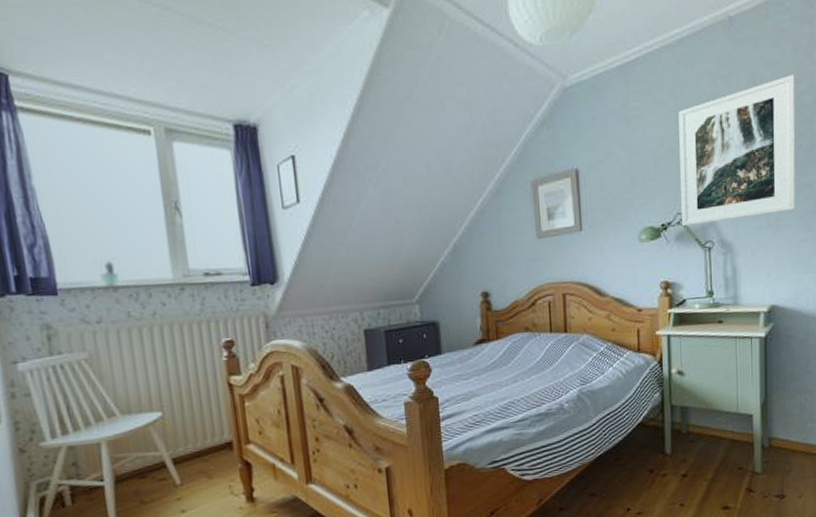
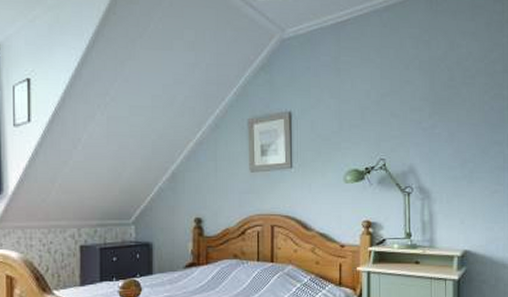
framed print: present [678,75,796,227] -> none [383,45,488,172]

